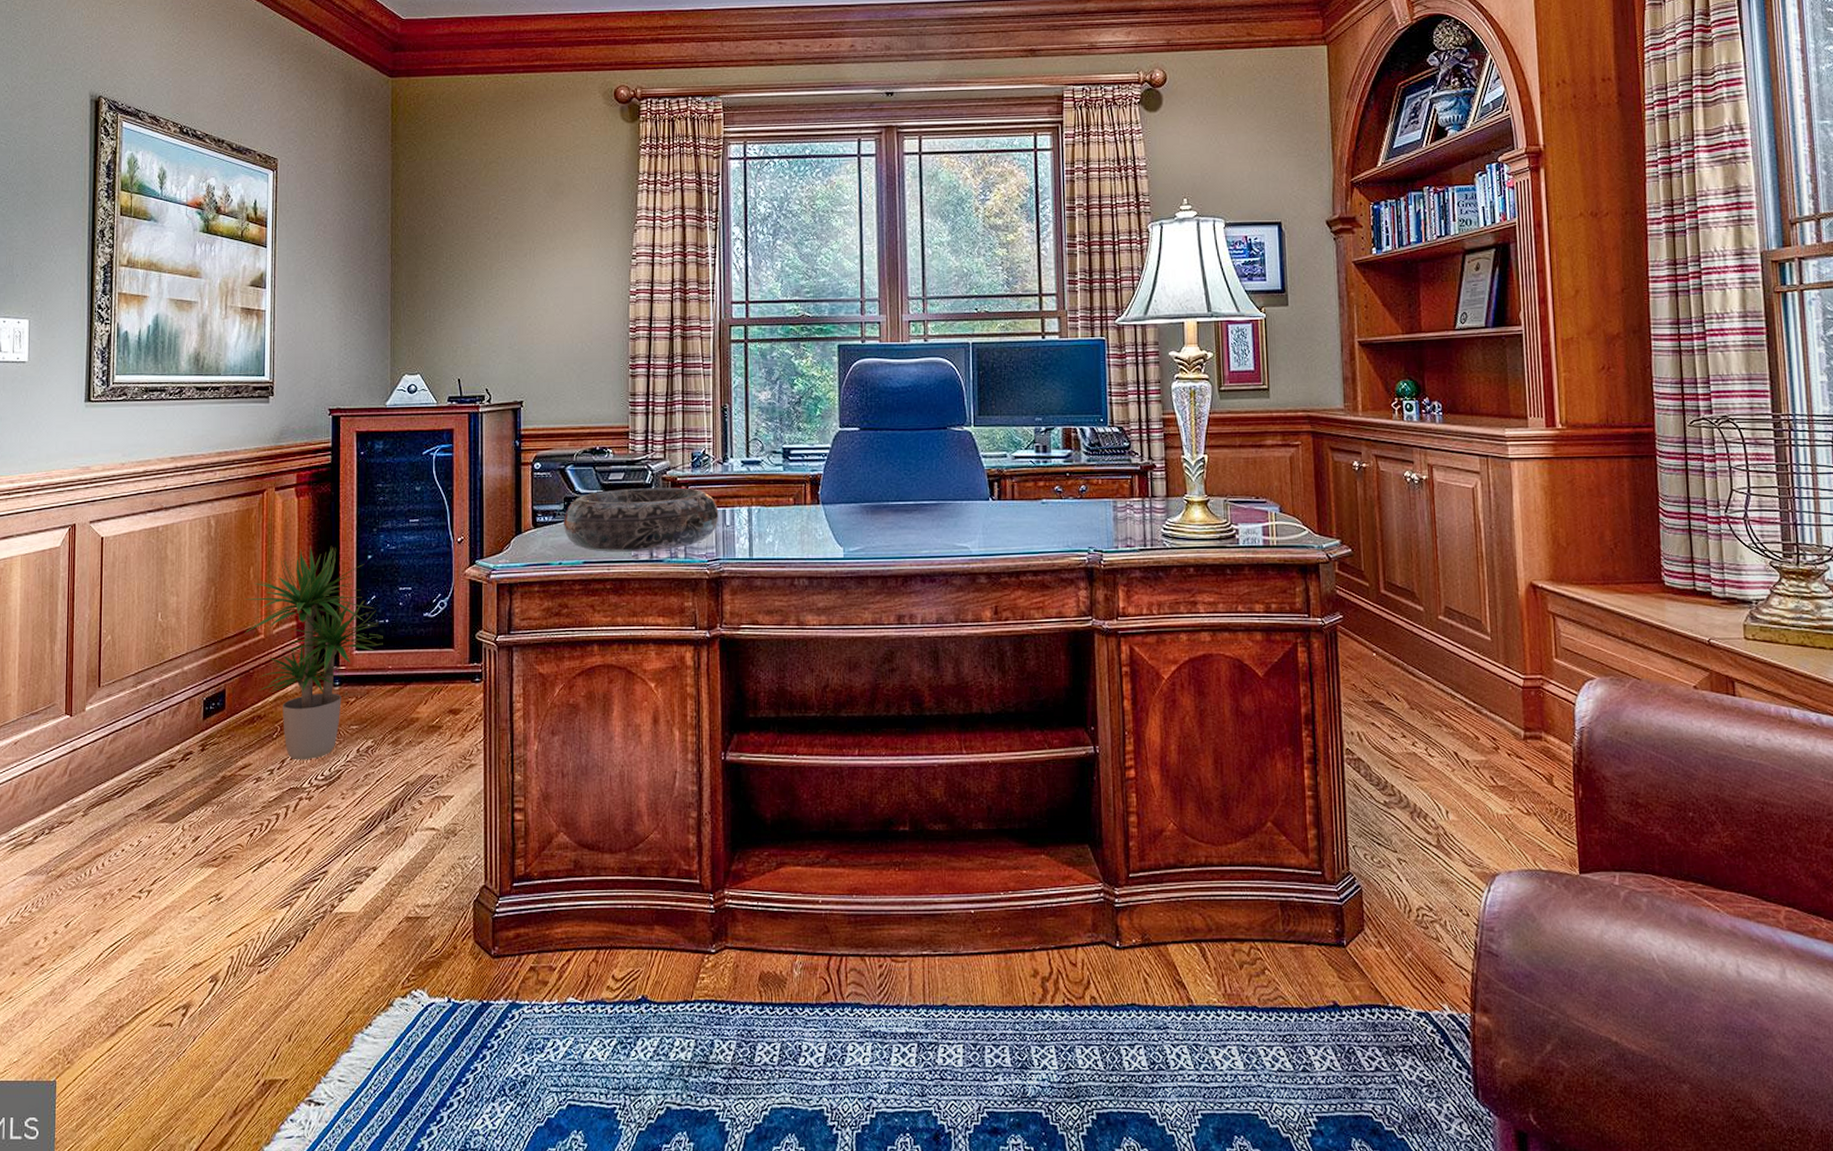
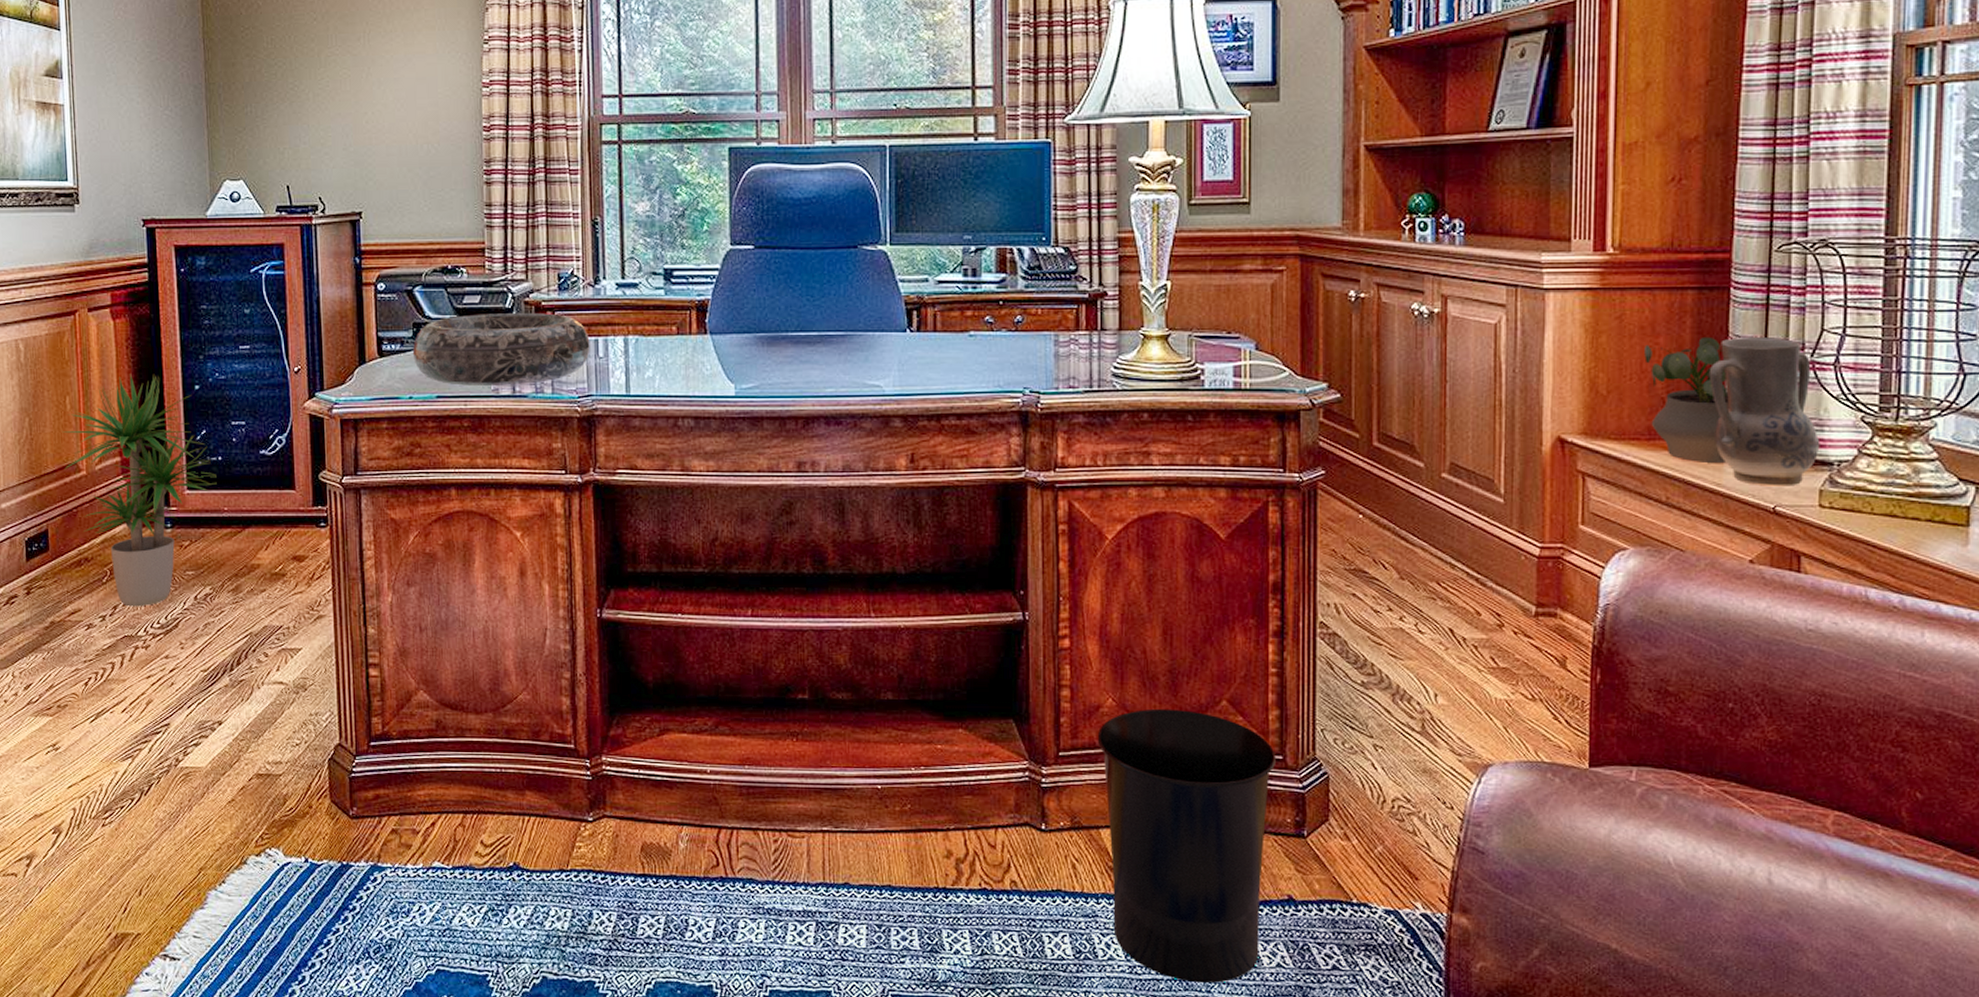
waste bin: none [1161,831,1316,1088] -> present [1097,708,1275,983]
potted plant: none [1593,496,1666,603] -> present [1644,336,1729,462]
vase: none [1646,497,1740,622] -> present [1708,337,1820,487]

